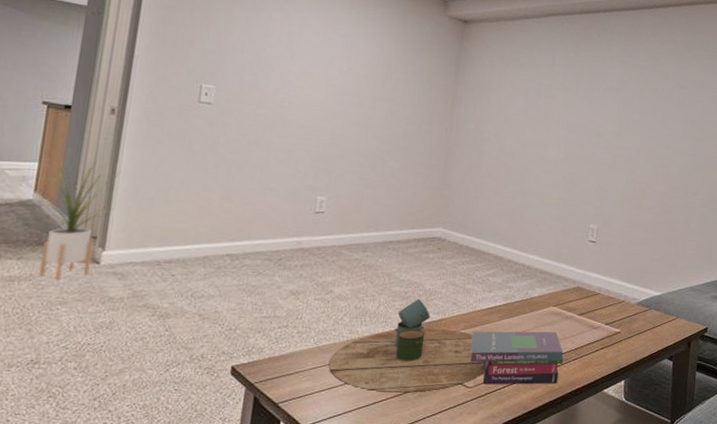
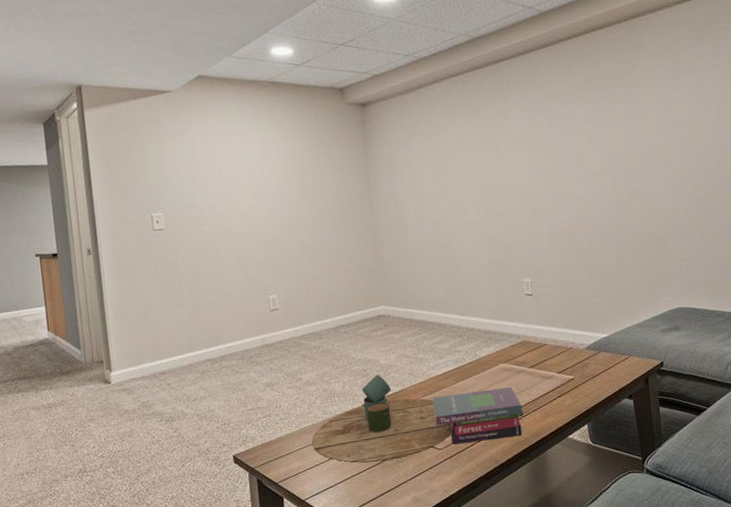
house plant: present [33,161,117,279] -> none [47,298,107,401]

